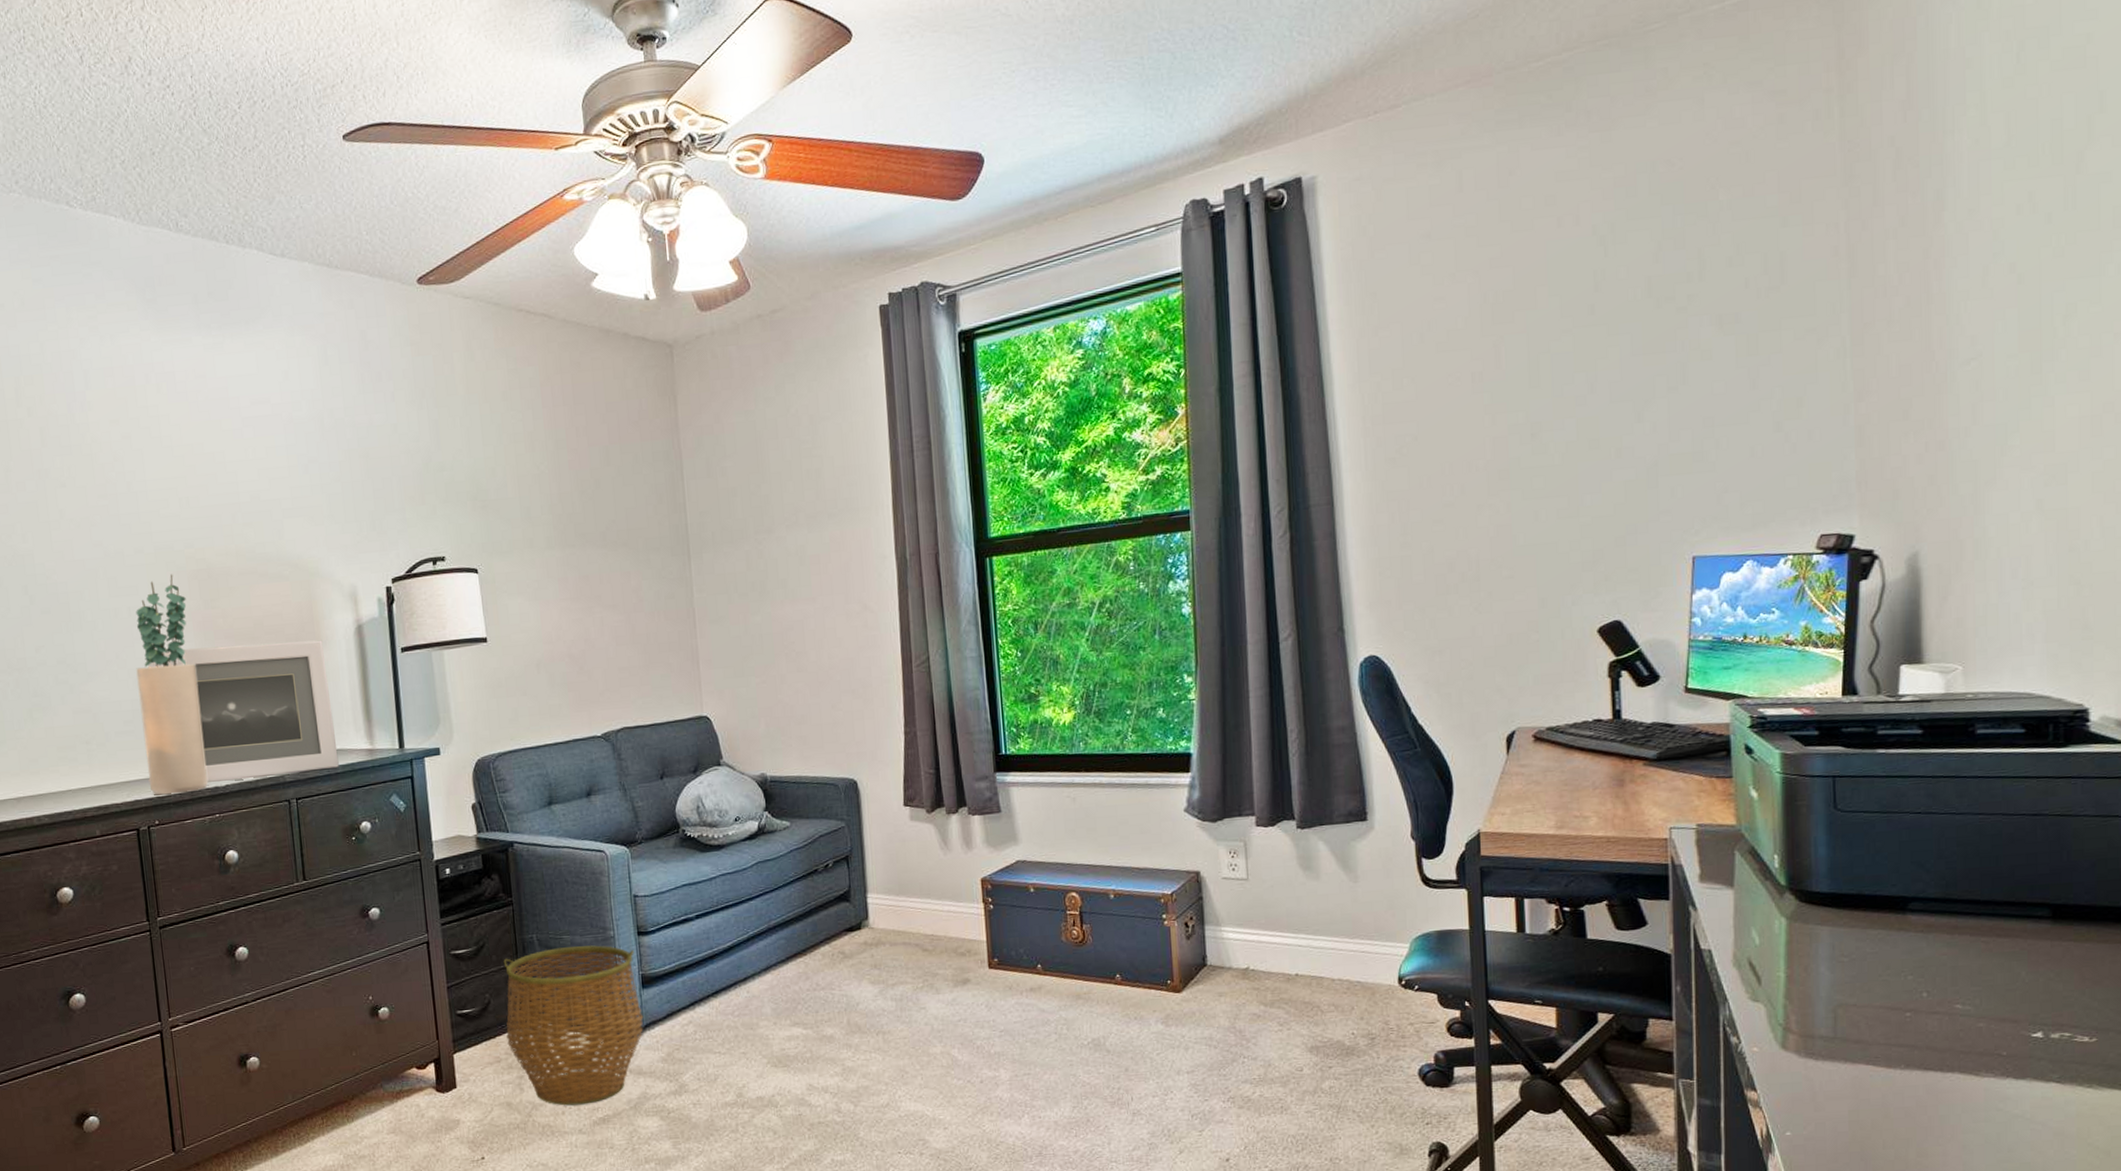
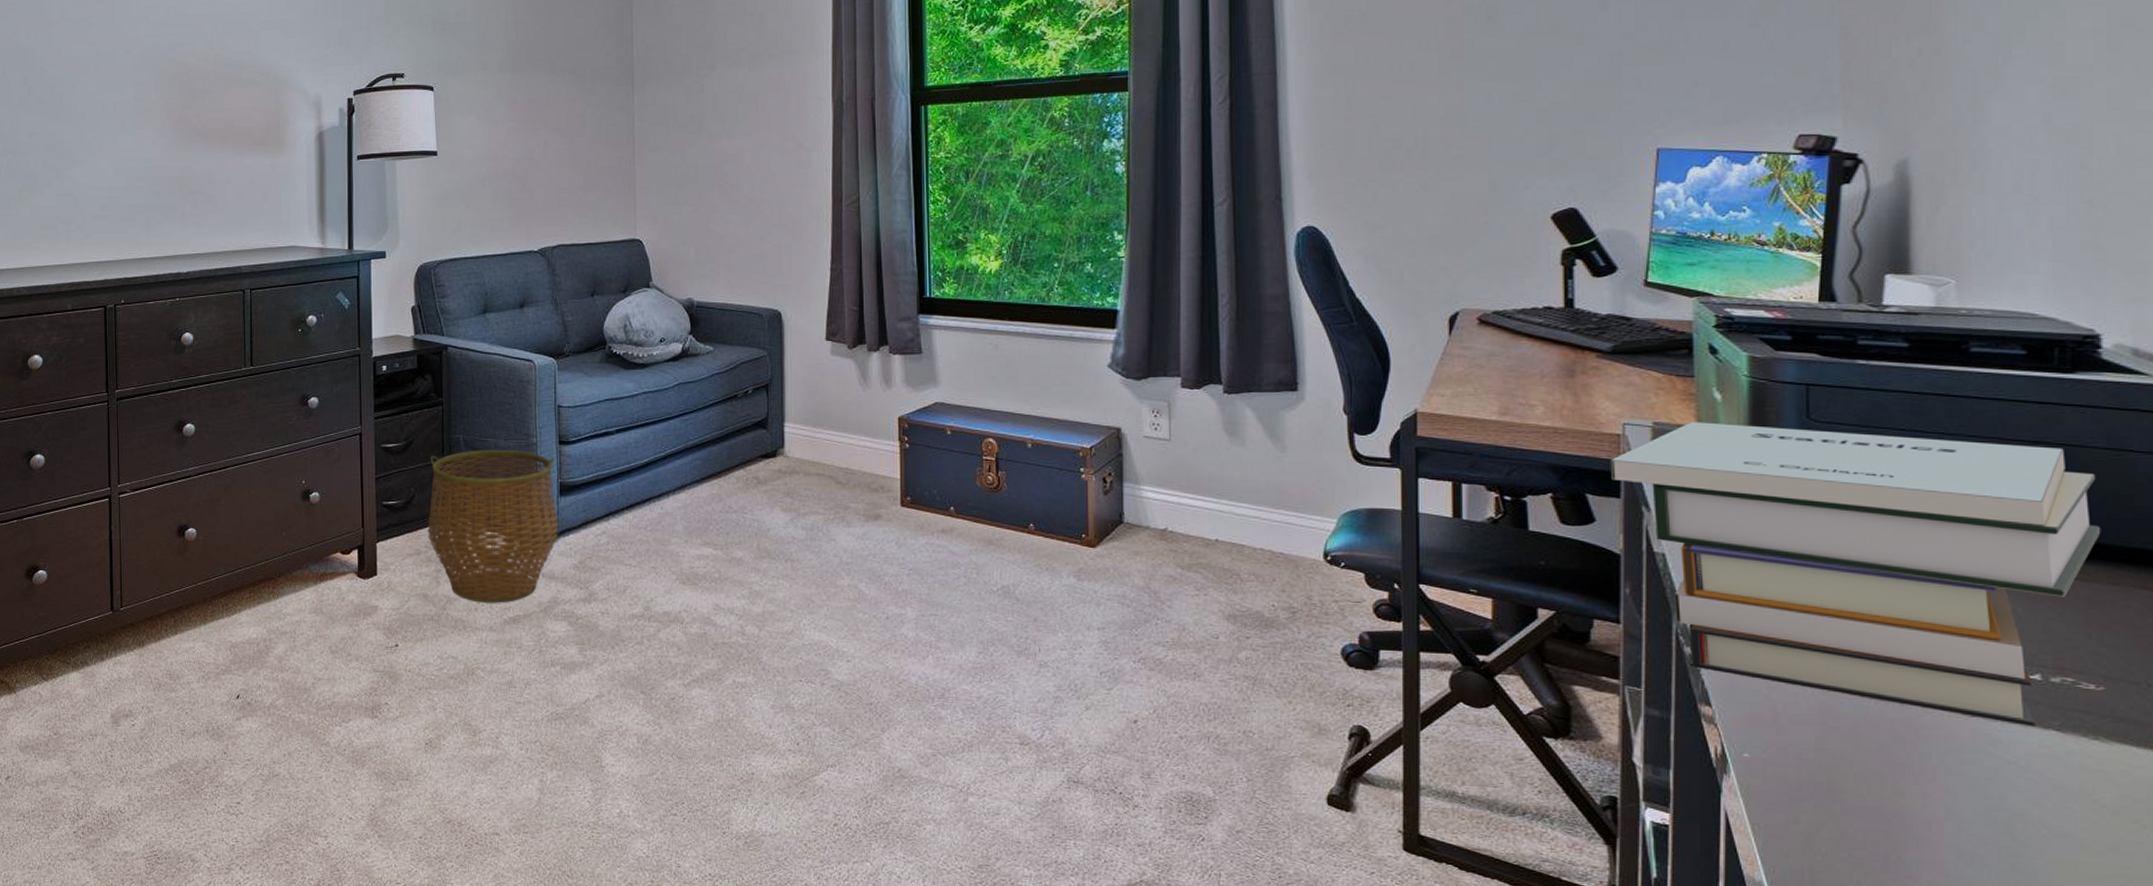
vase: present [136,574,209,795] -> none [116,75,172,277]
picture frame: present [148,640,339,784] -> none [127,143,292,269]
books: none [1659,818,2092,1081] -> present [1610,422,2101,727]

